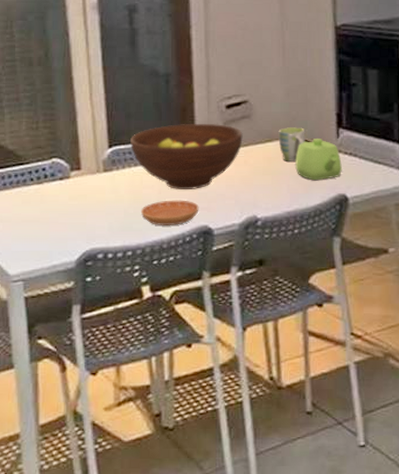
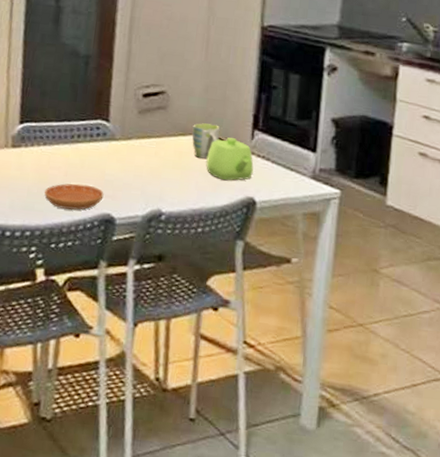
fruit bowl: present [130,124,243,189] -> none [42,107,157,176]

